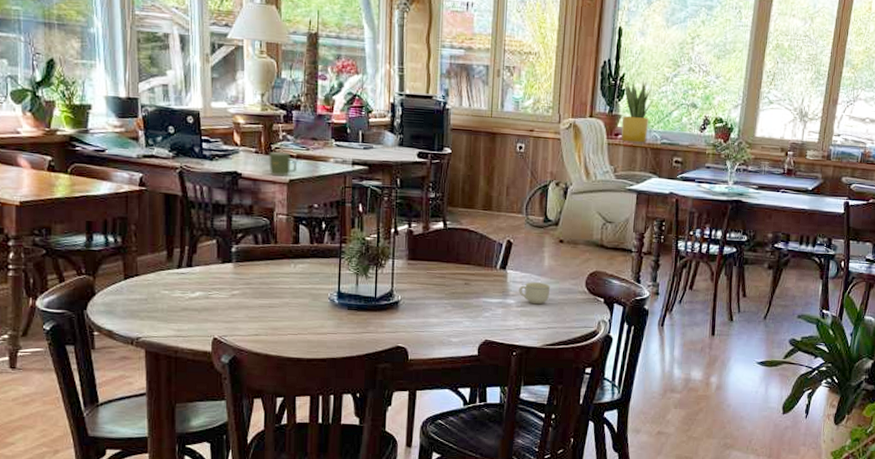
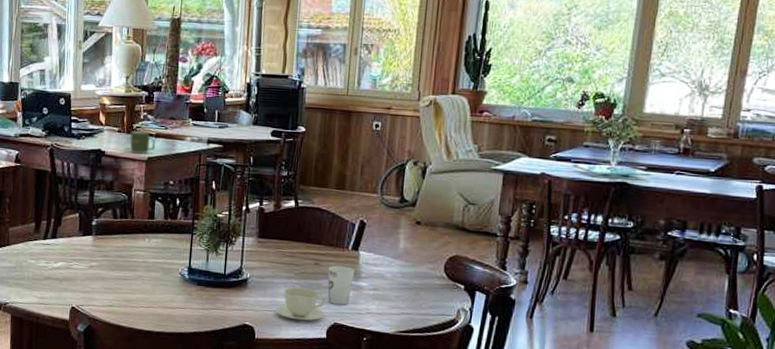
teacup: none [427,307,476,340] -> present [274,287,326,321]
cup: none [477,284,504,323] -> present [327,265,355,305]
cup: present [519,282,551,305] -> none [371,264,406,289]
planter: present [621,79,654,143] -> none [486,53,525,120]

